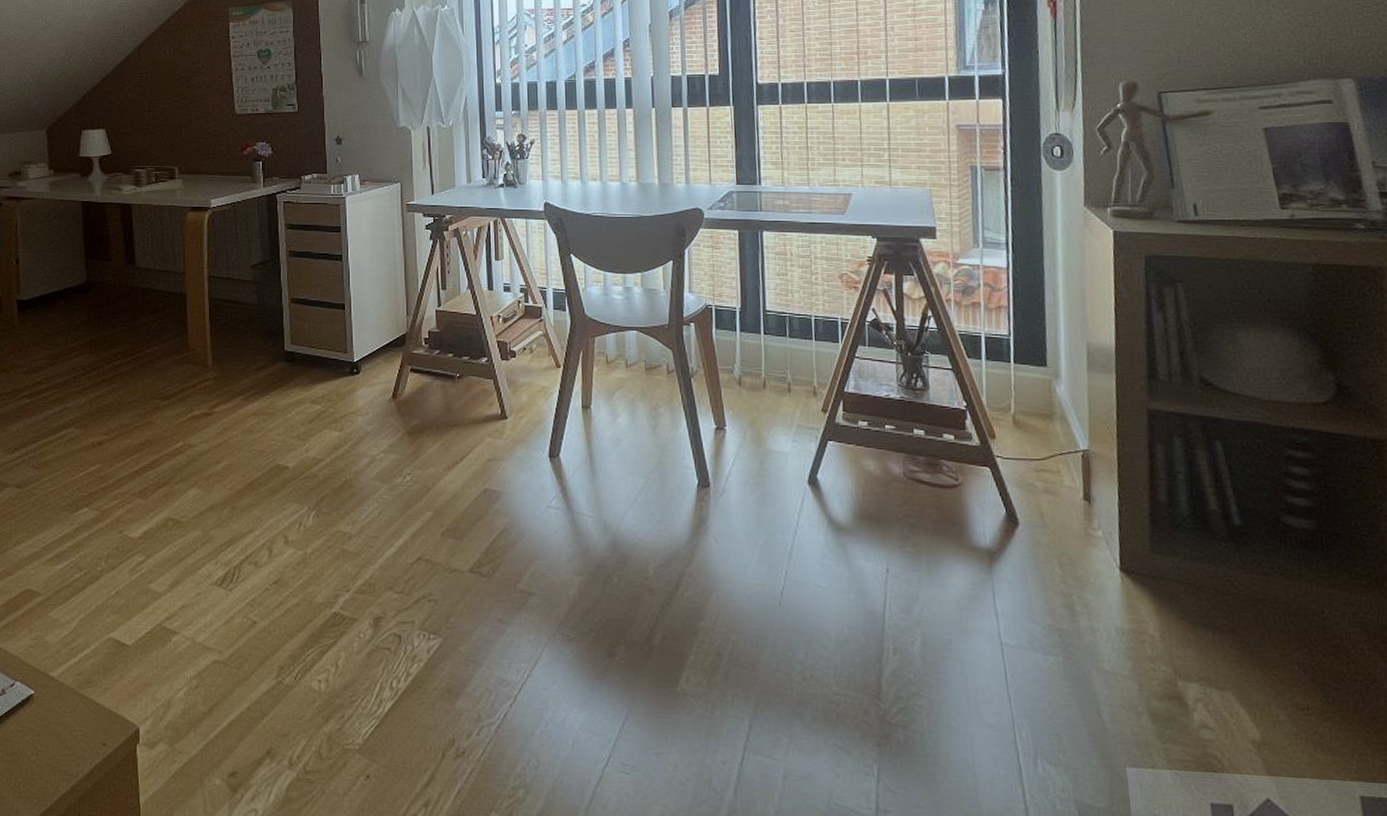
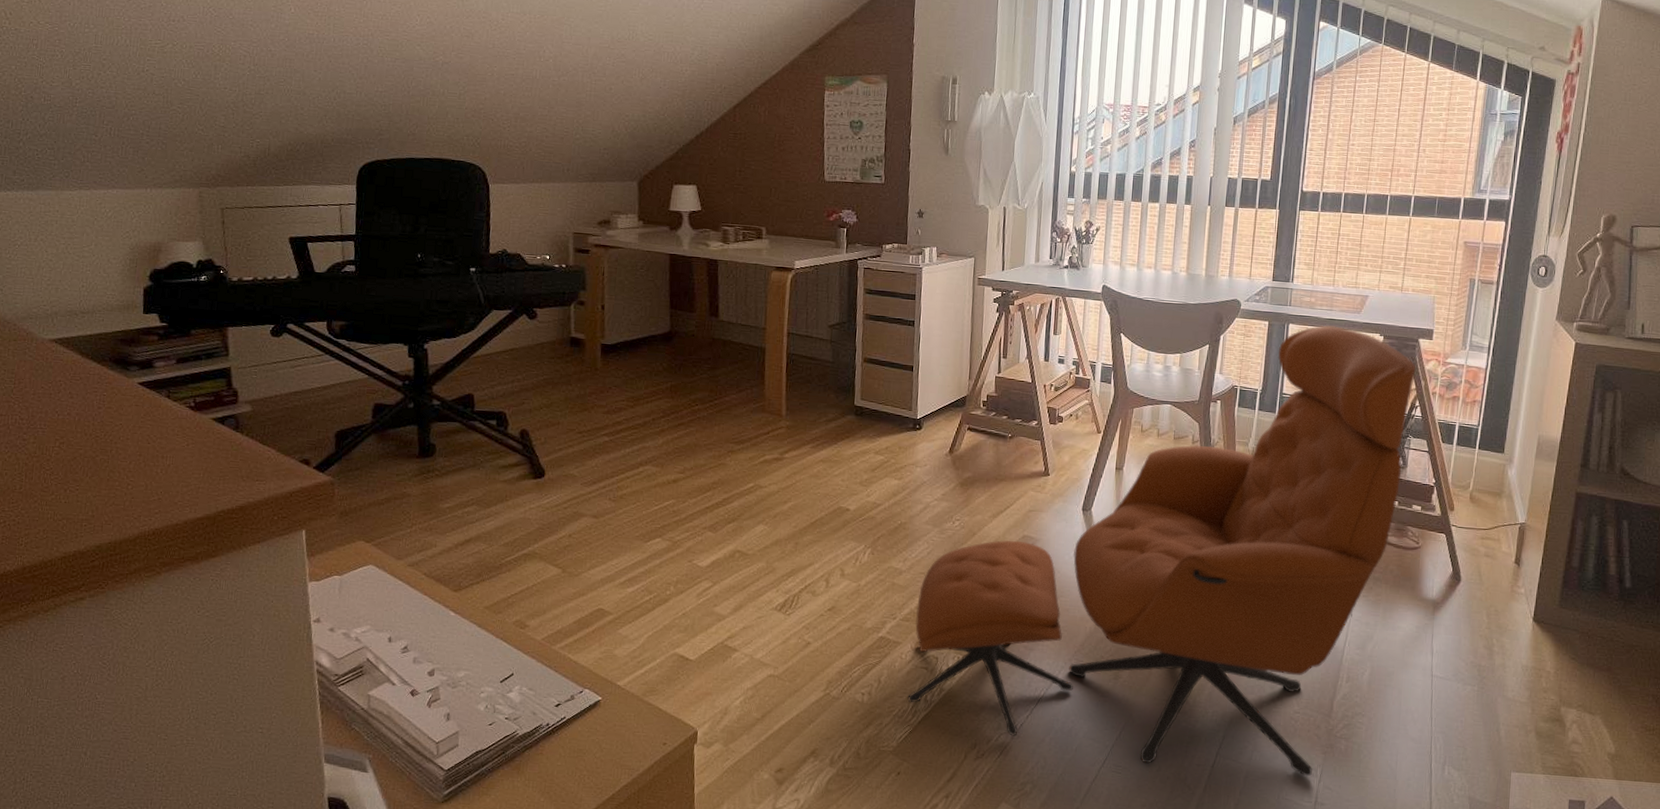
armchair: none [370,230,924,776] -> present [907,325,1416,777]

